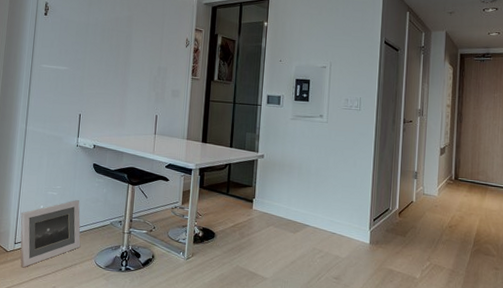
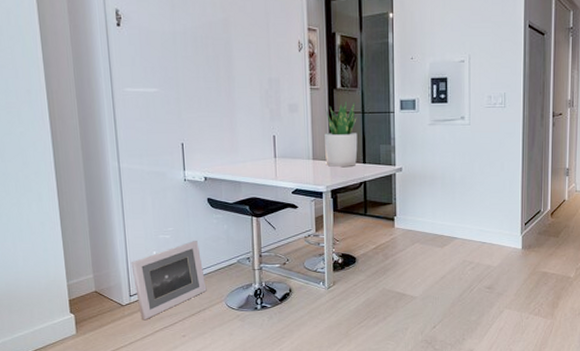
planter: none [197,92,230,149] -> present [325,101,358,168]

